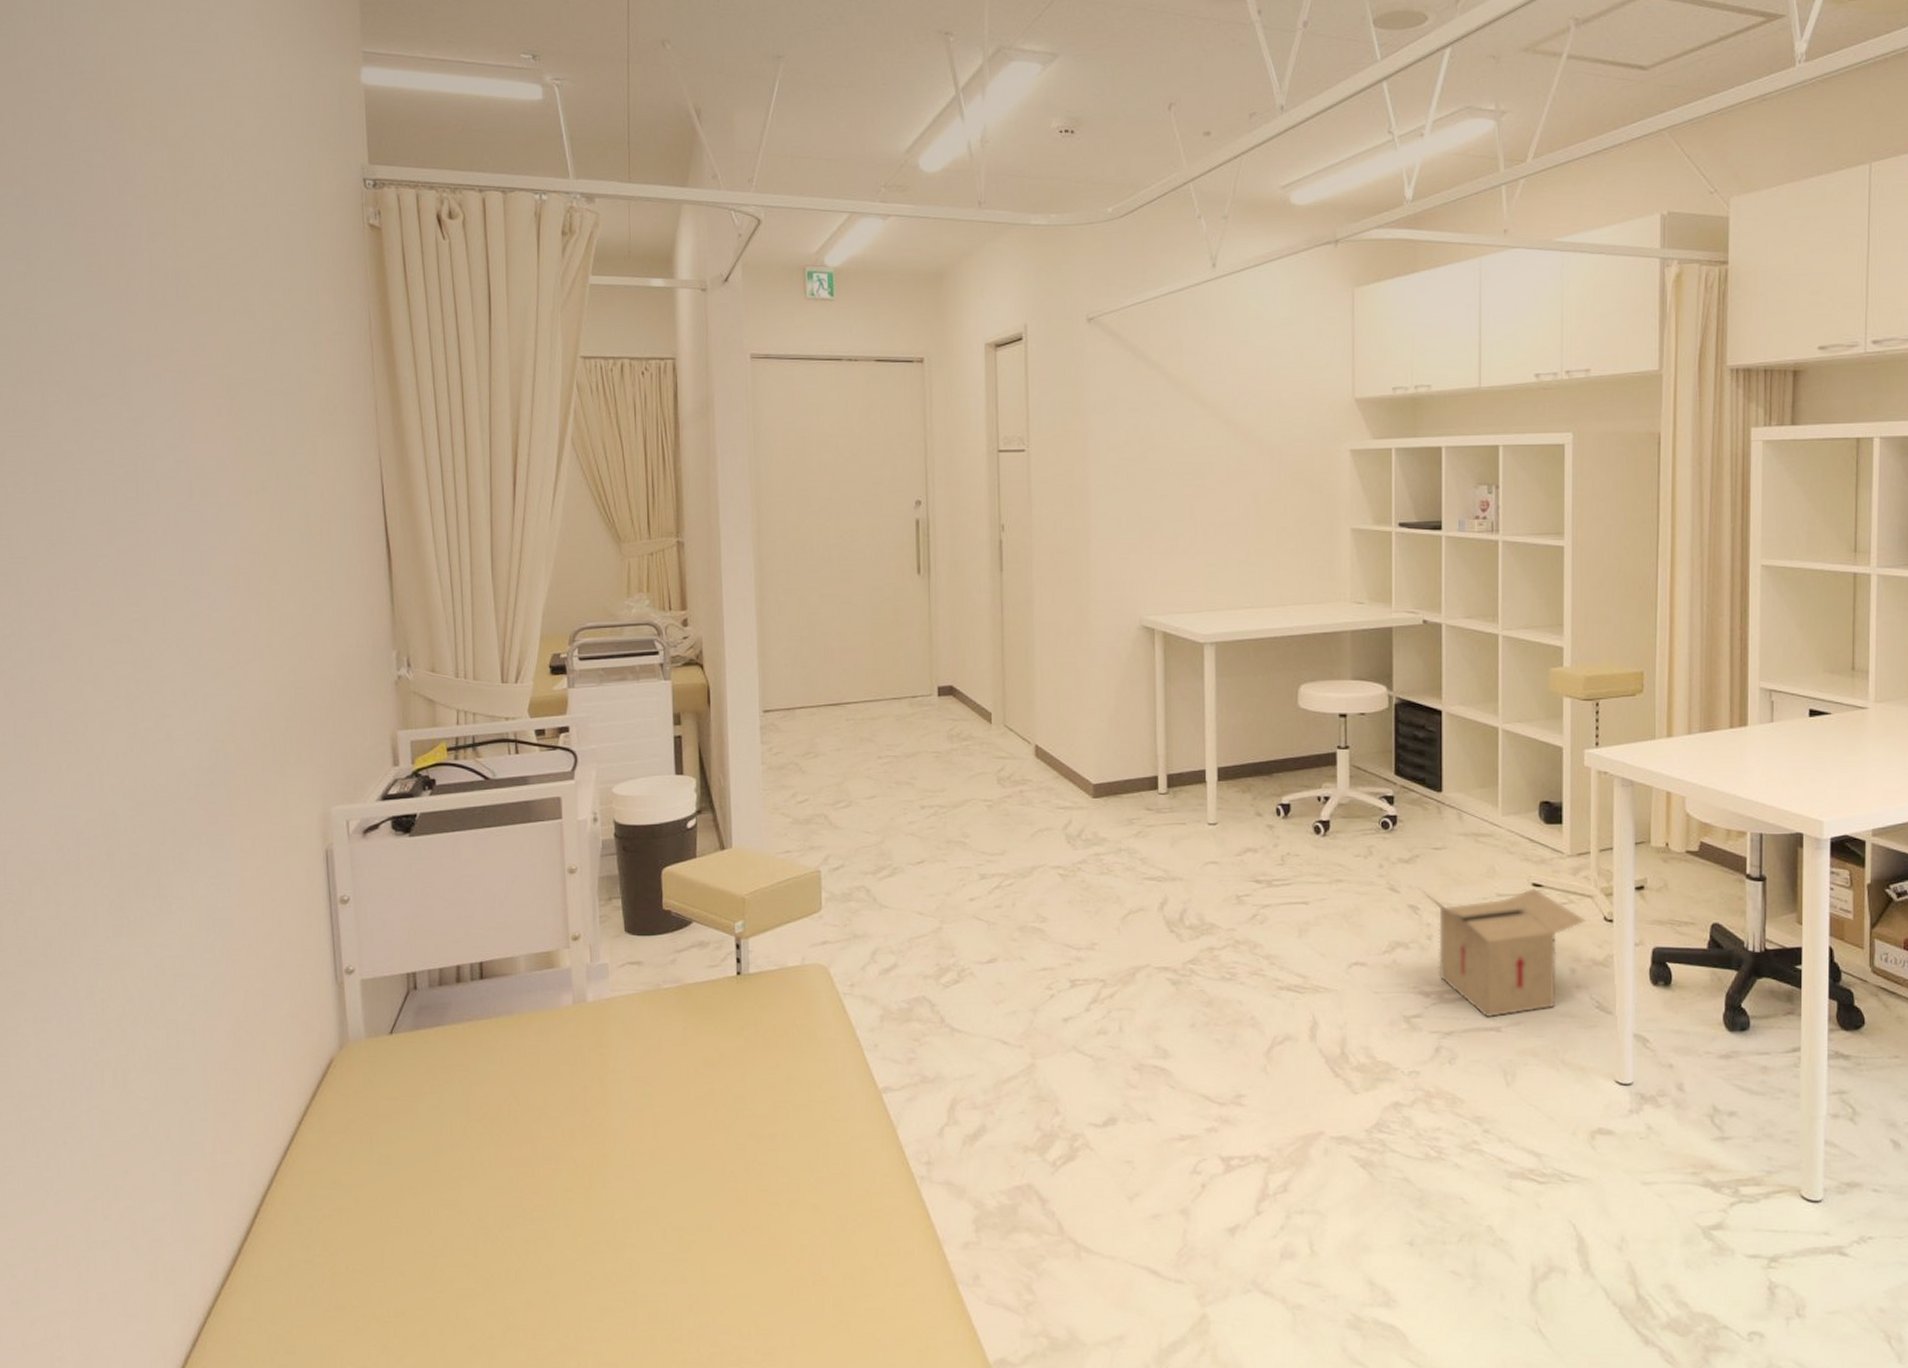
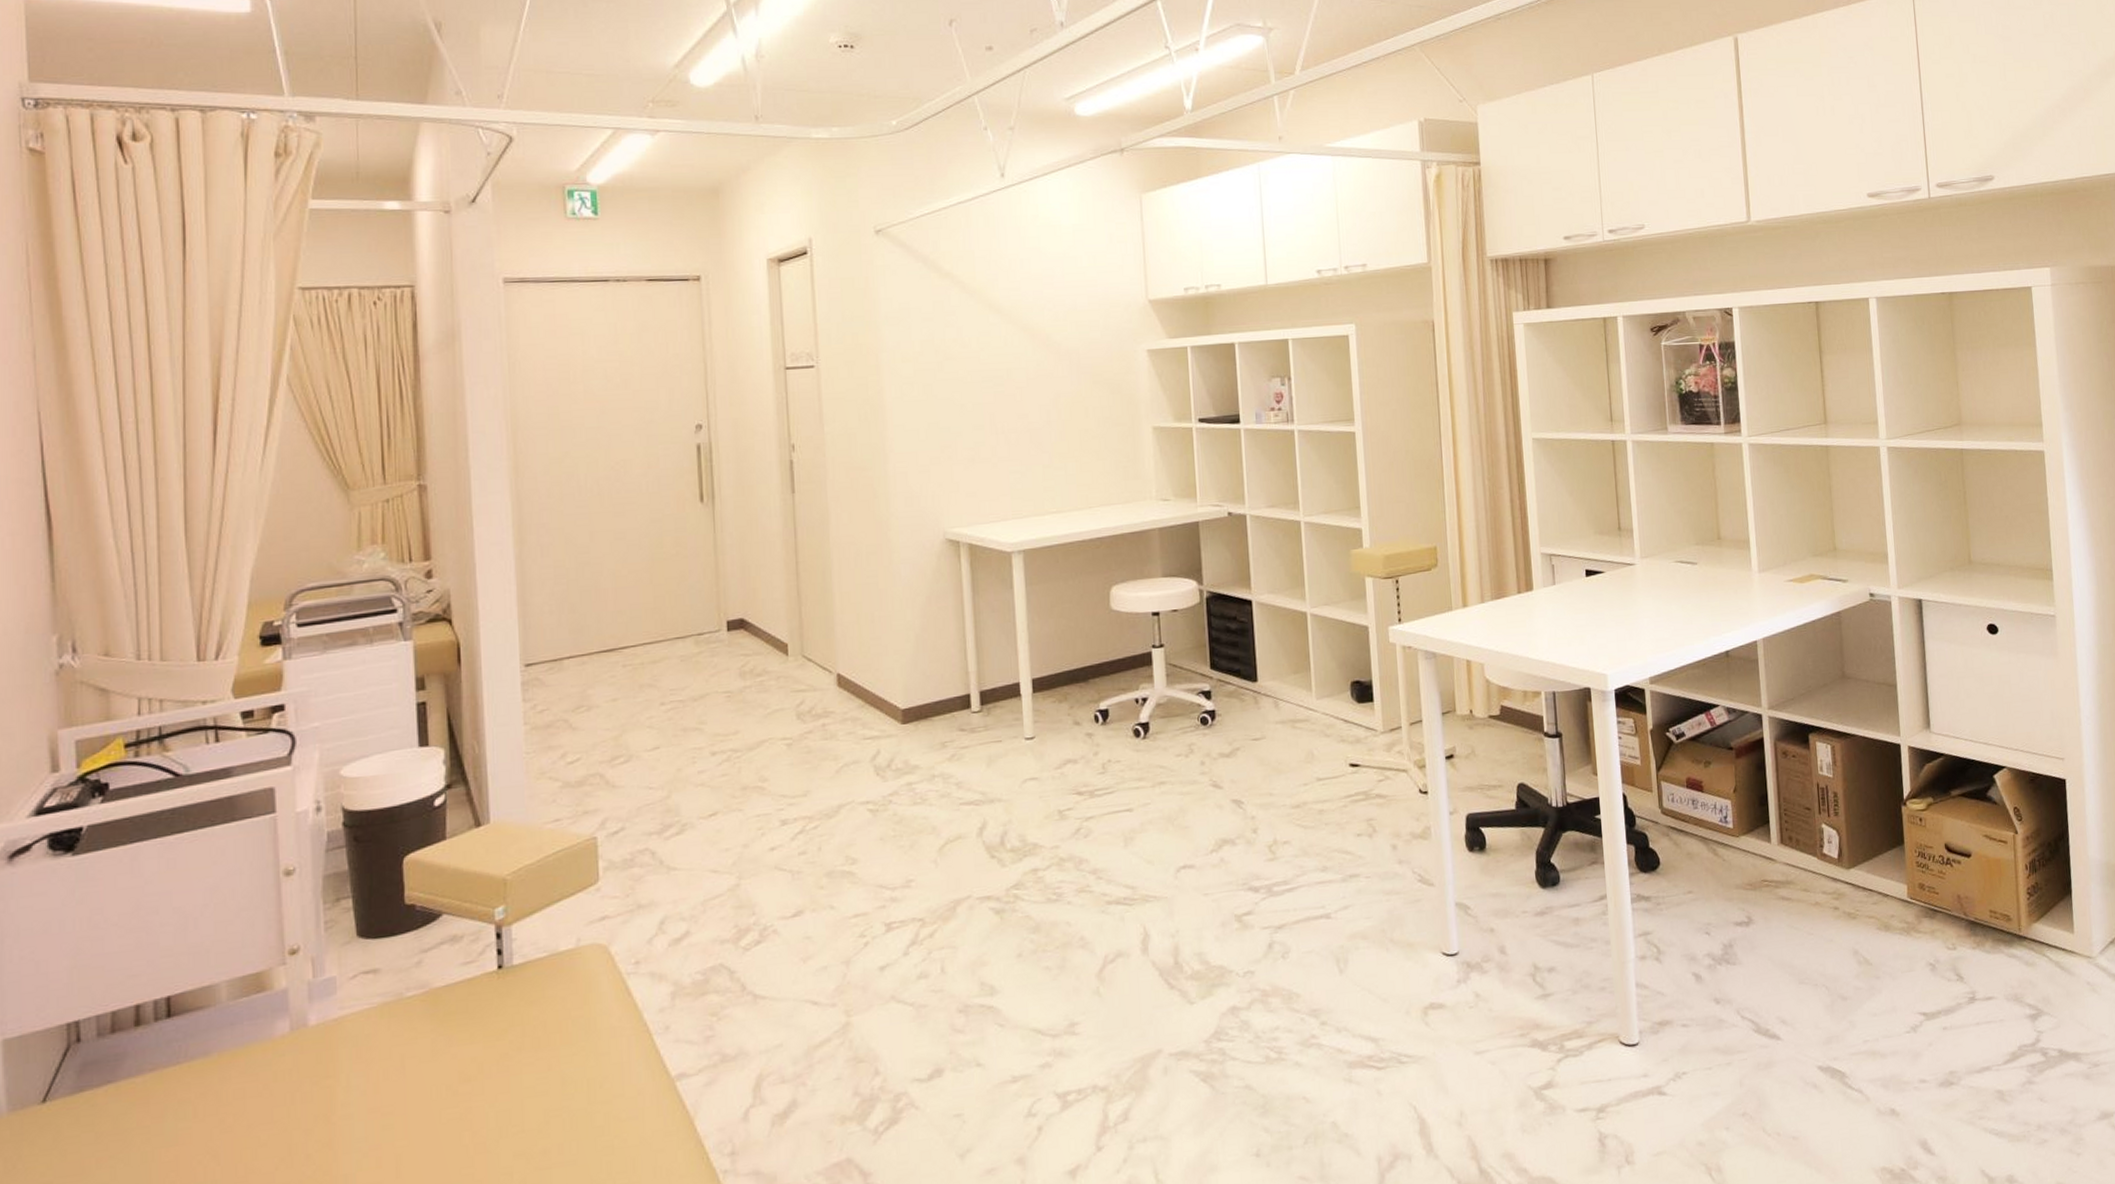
cardboard box: present [1418,887,1586,1018] -> none [1241,768,1403,906]

